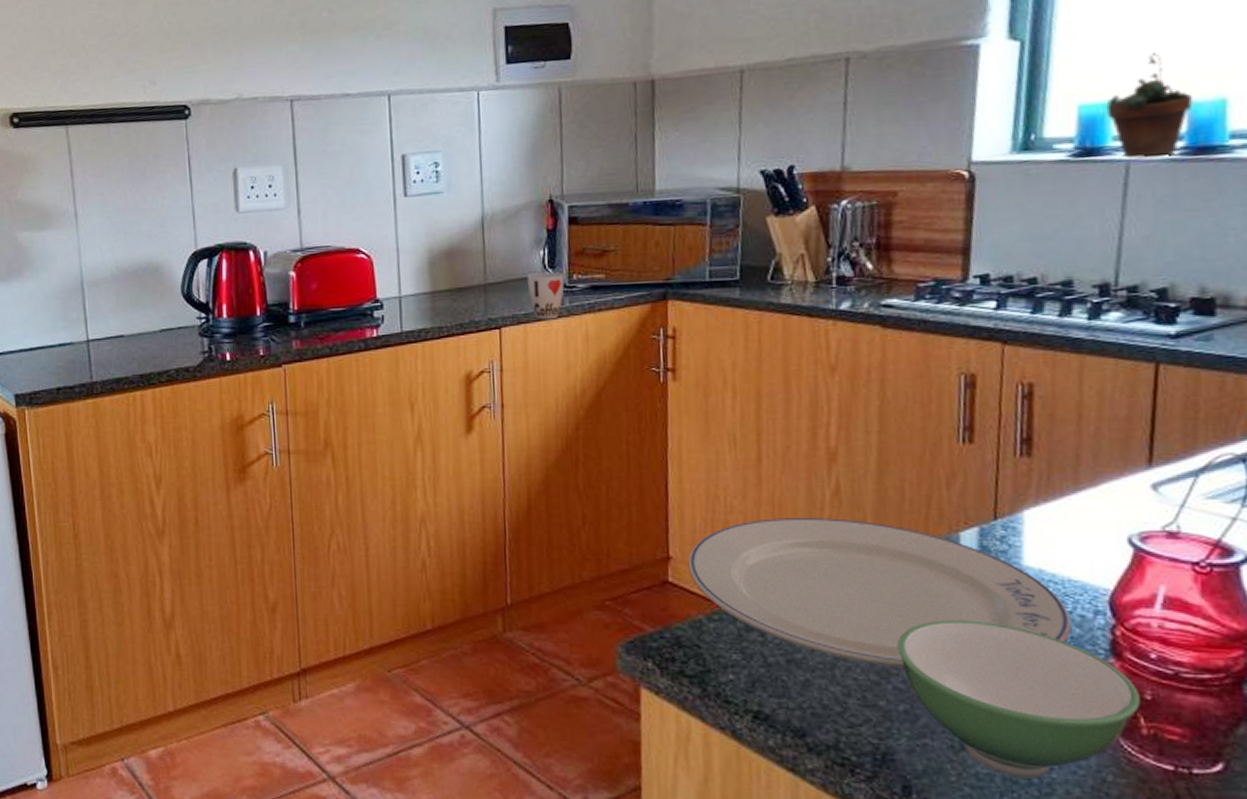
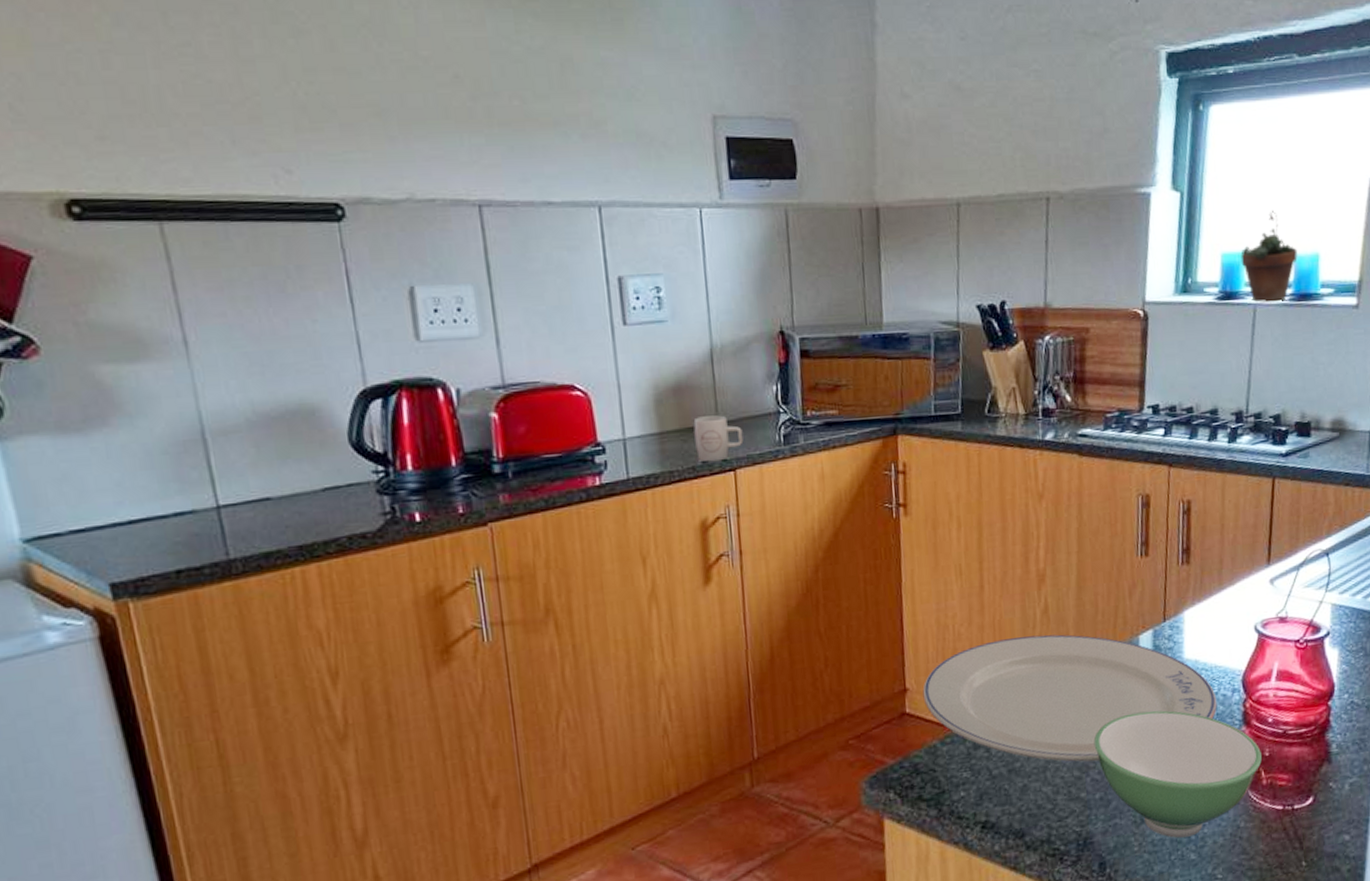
mug: none [463,277,510,320] -> present [693,415,744,463]
cup: present [526,271,565,320] -> none [760,408,799,460]

